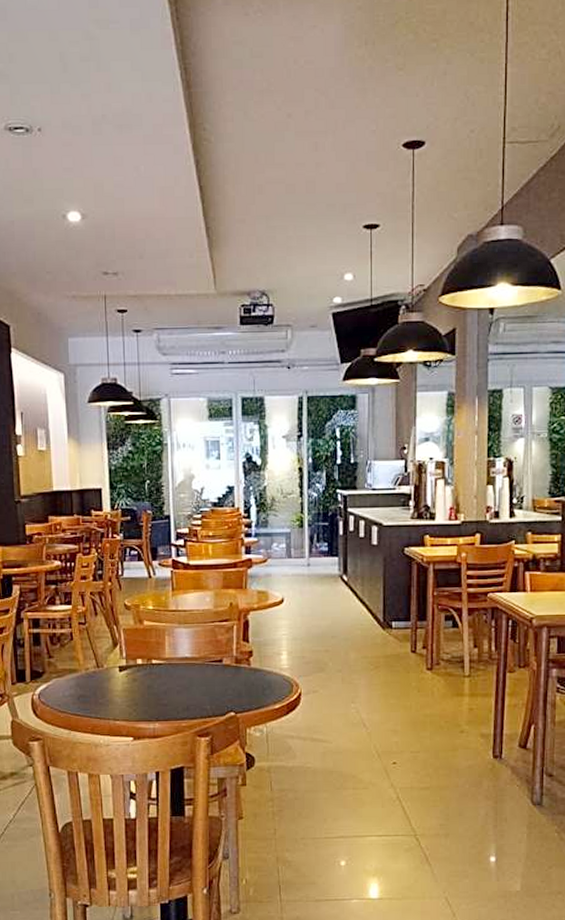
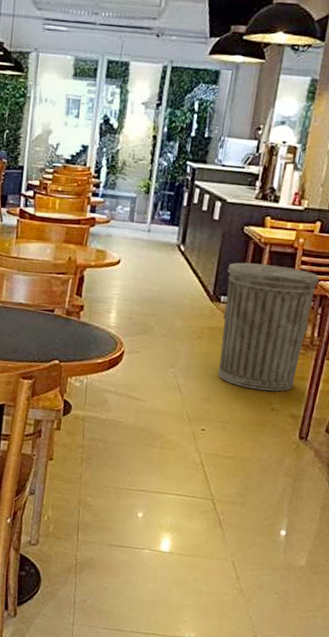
trash can: none [394,583,488,714] -> present [217,262,320,392]

